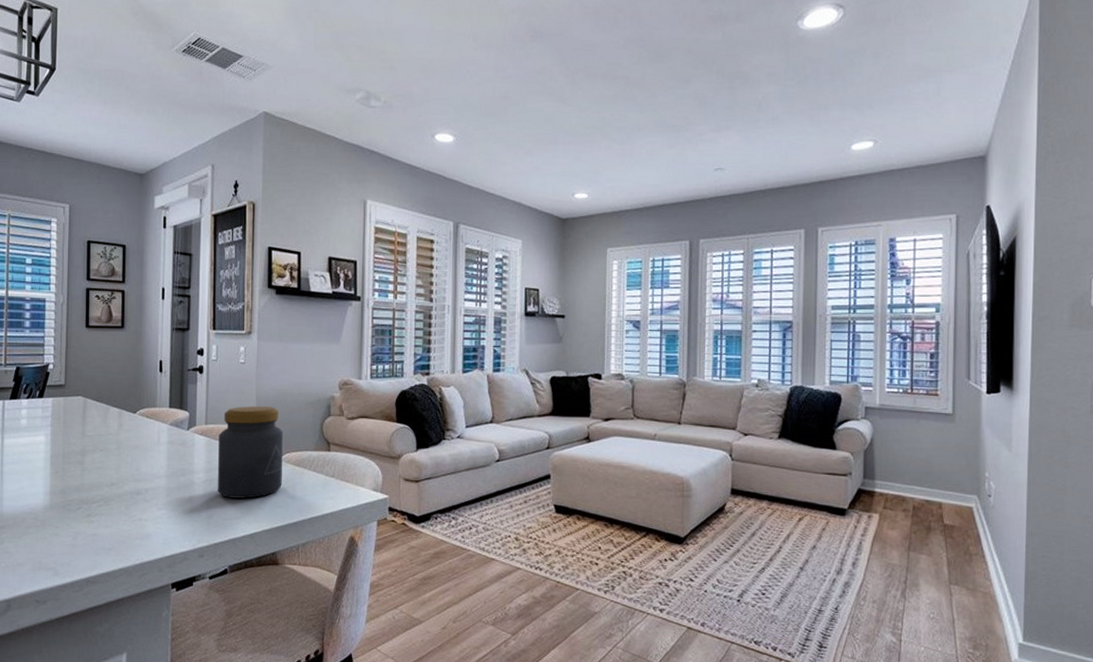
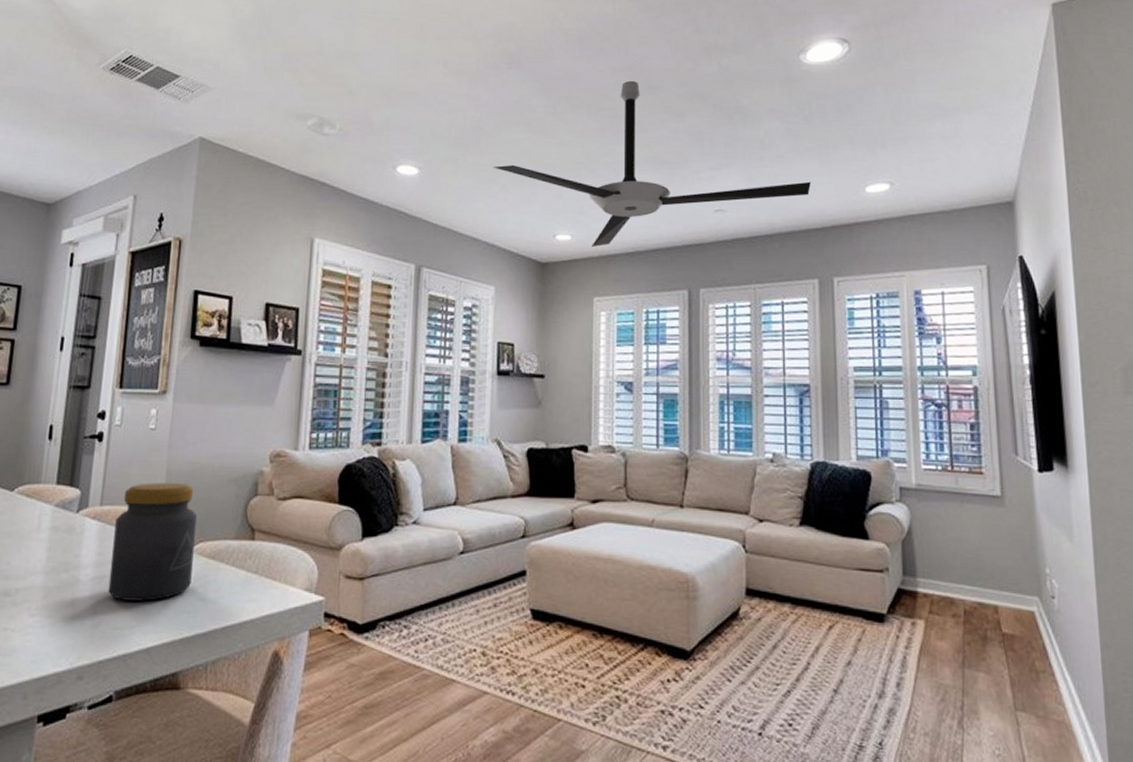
ceiling fan: none [519,49,802,205] -> present [493,80,811,248]

